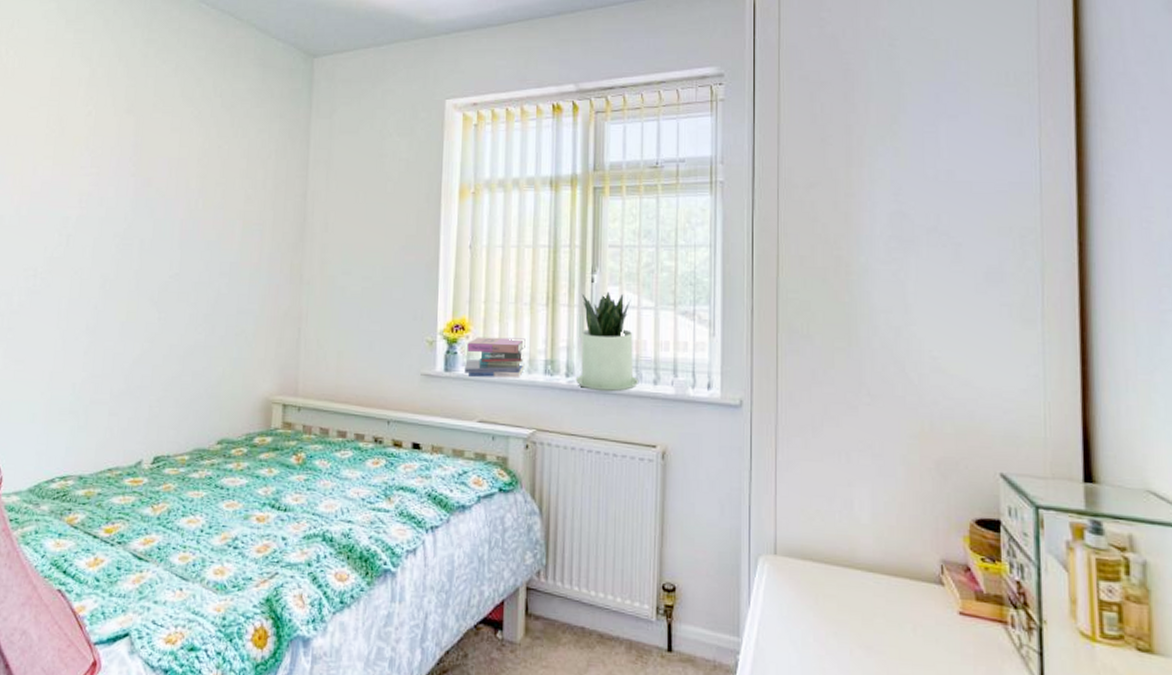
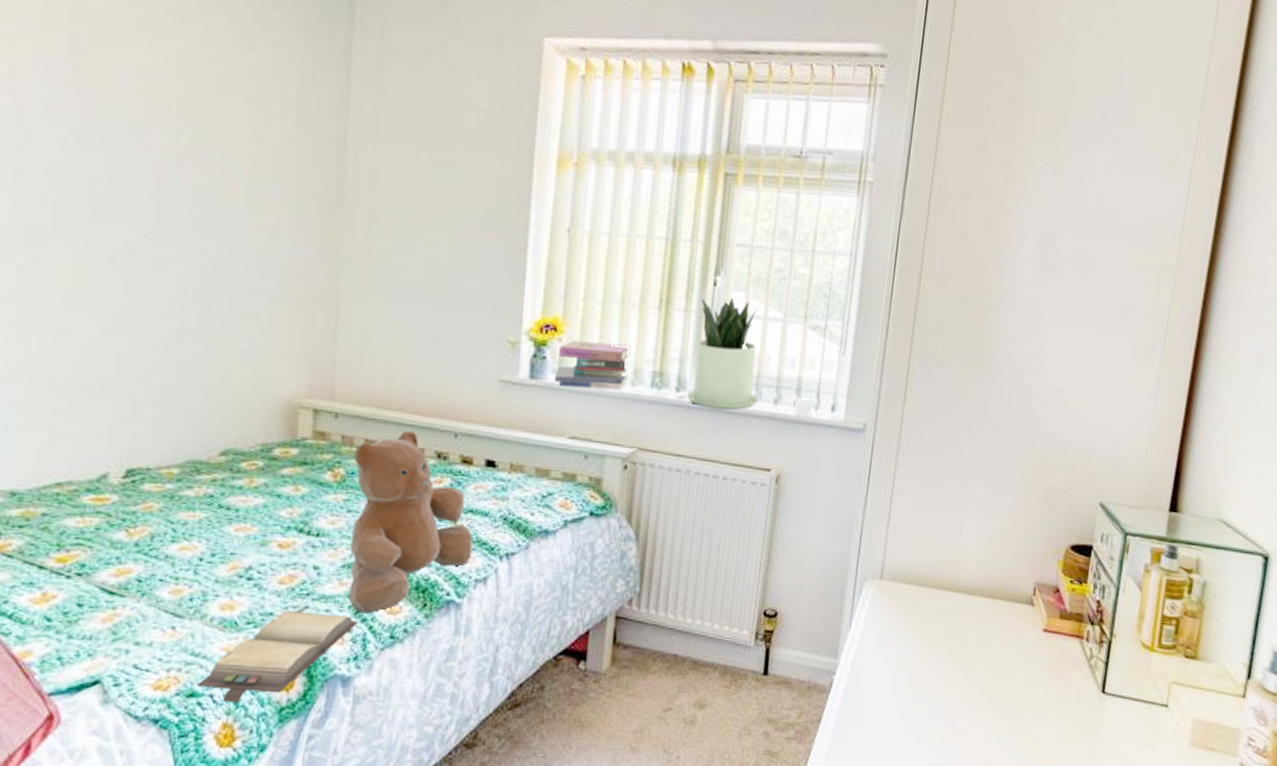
hardback book: none [196,576,315,657] -> present [197,611,358,702]
teddy bear: none [308,419,405,580] -> present [348,430,474,614]

